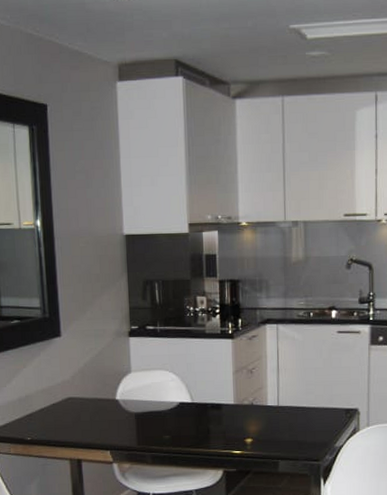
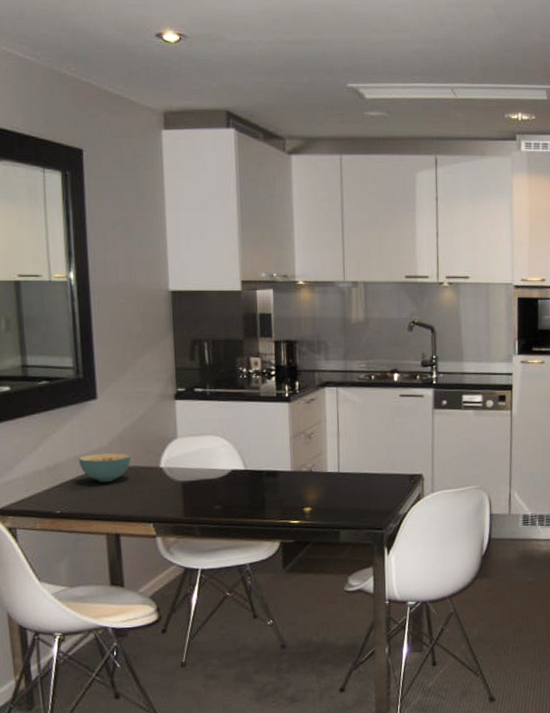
cereal bowl: none [45,386,92,412] -> present [78,453,132,482]

